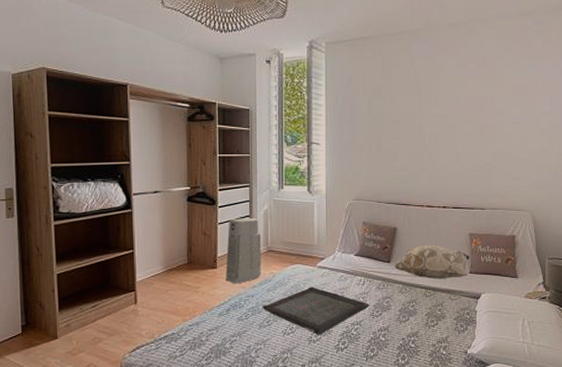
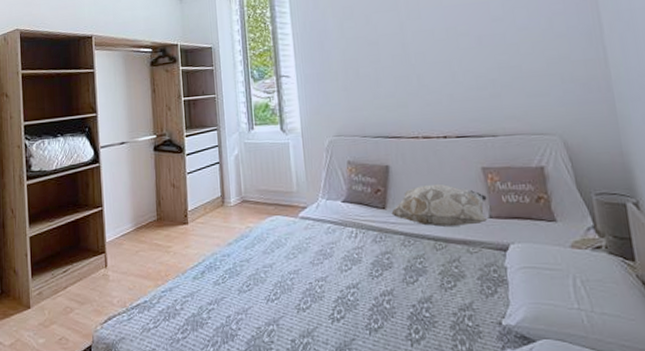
air purifier: present [225,218,262,284] -> none [197,164,237,242]
serving tray: present [262,287,370,334] -> none [240,242,367,301]

